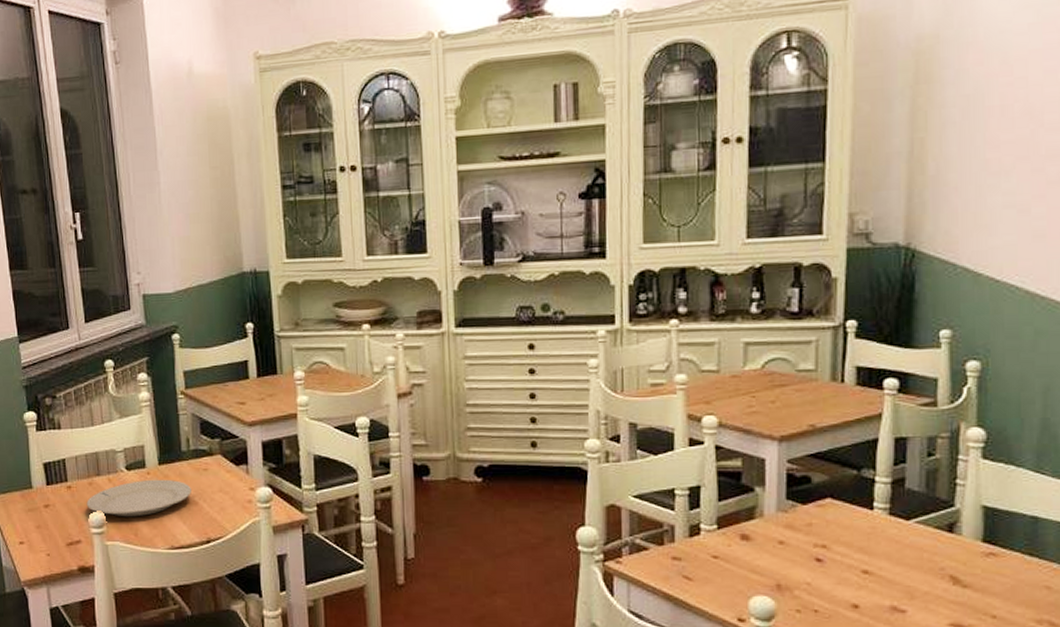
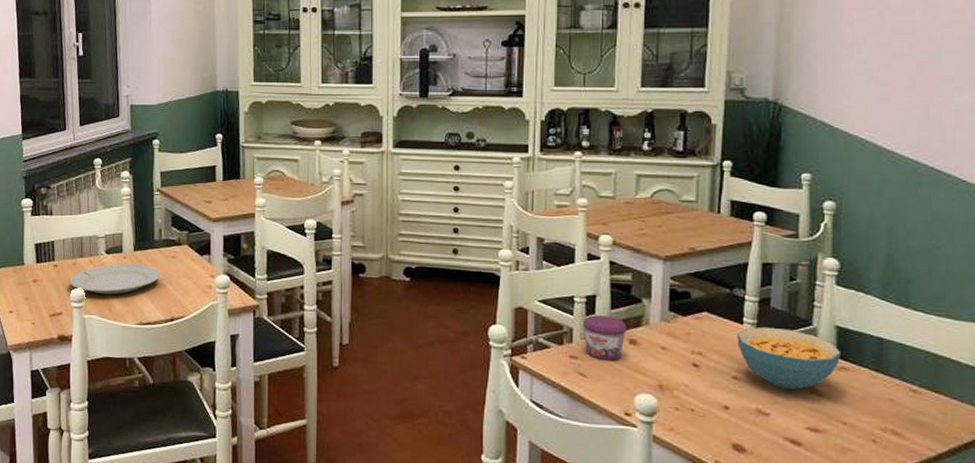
jam: none [687,509,737,559] -> present [583,315,627,360]
cereal bowl: none [867,511,989,583] -> present [737,326,841,391]

